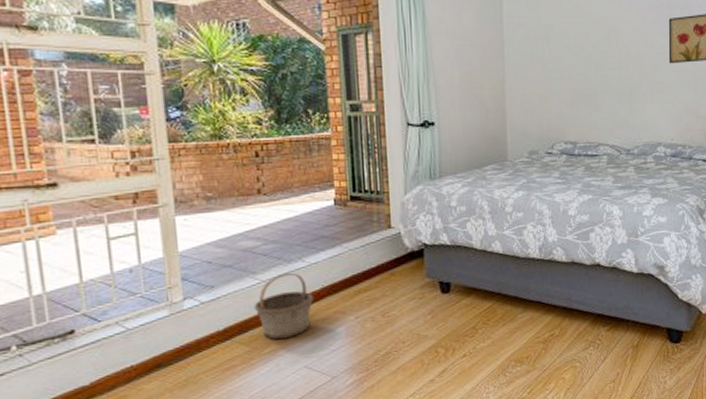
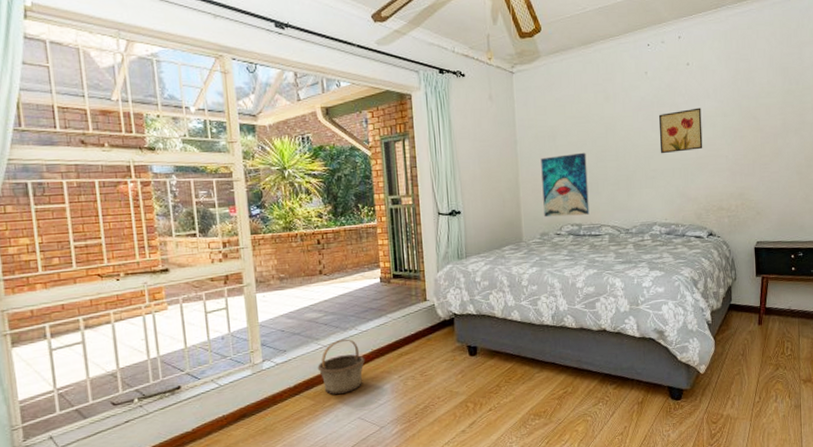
wall art: none [532,58,586,133] -> present [541,152,590,218]

